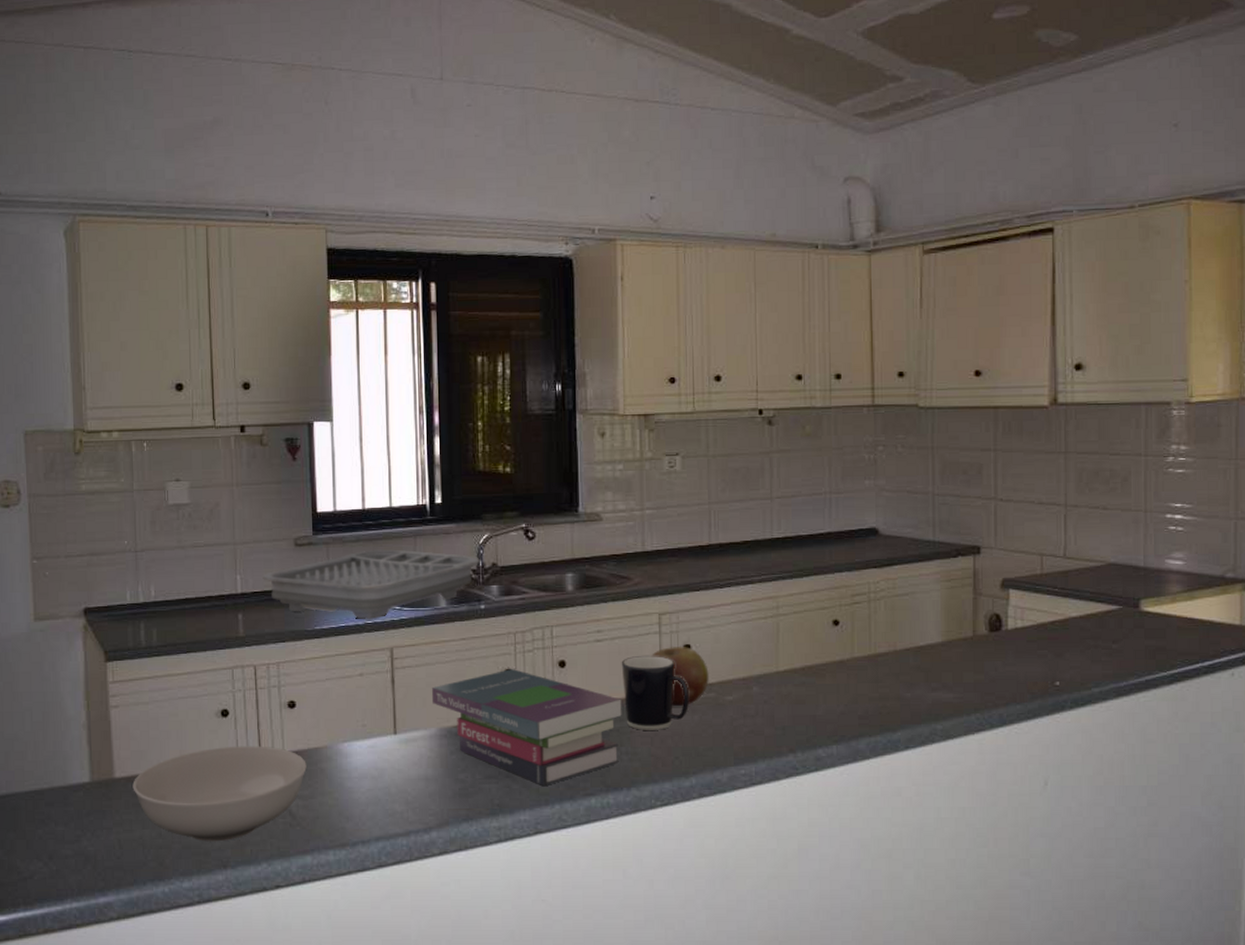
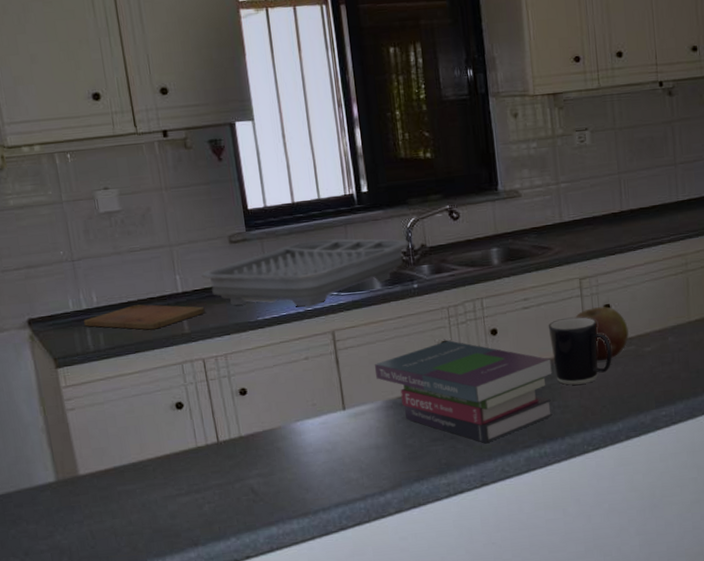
bowl: present [132,746,307,842] -> none [97,432,264,524]
cutting board: none [139,602,262,630] -> present [84,304,205,330]

